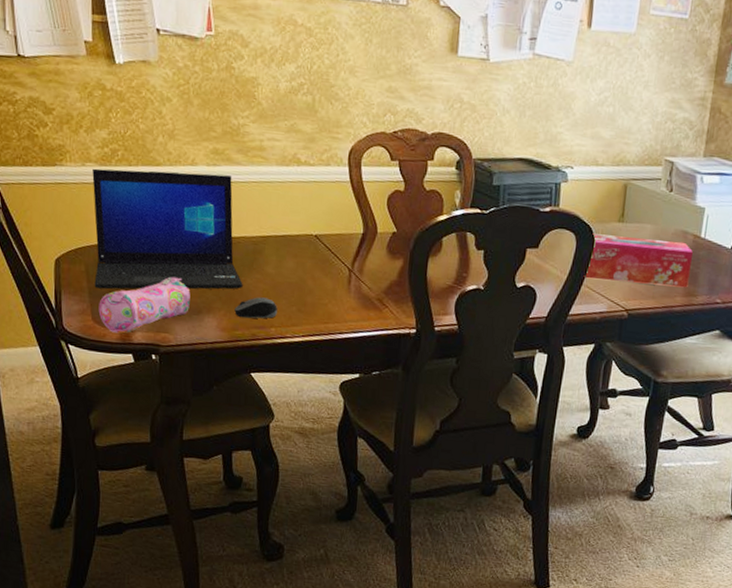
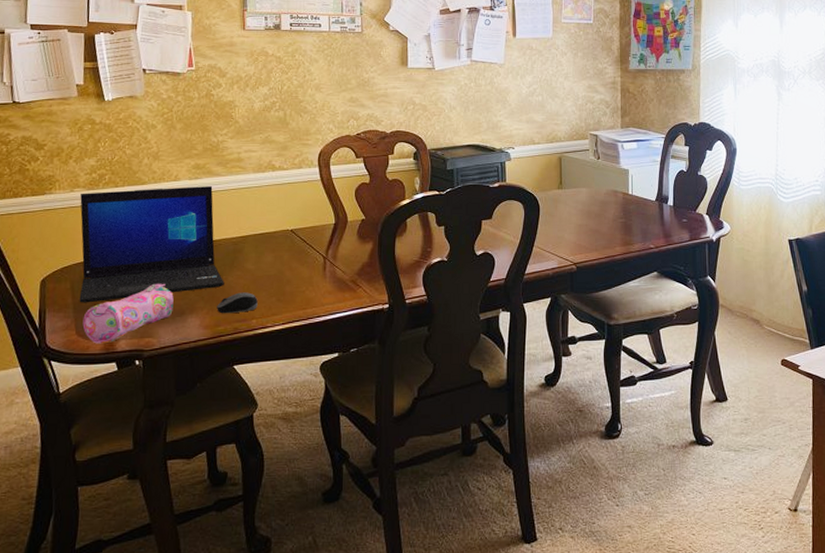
tissue box: present [583,233,693,288] -> none [534,200,624,240]

